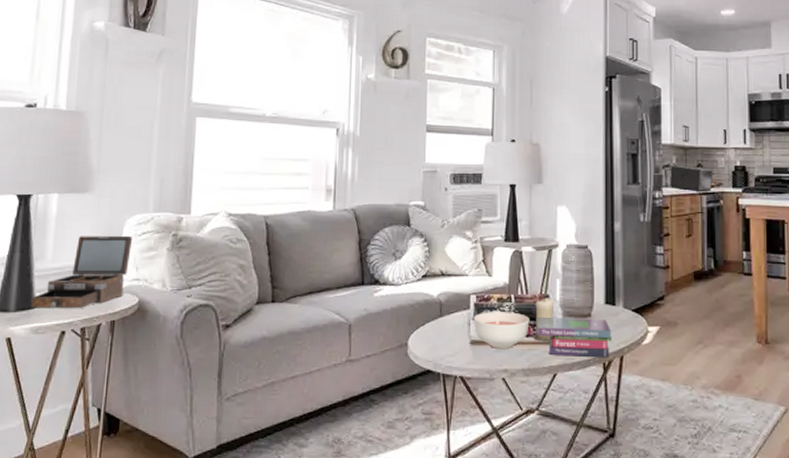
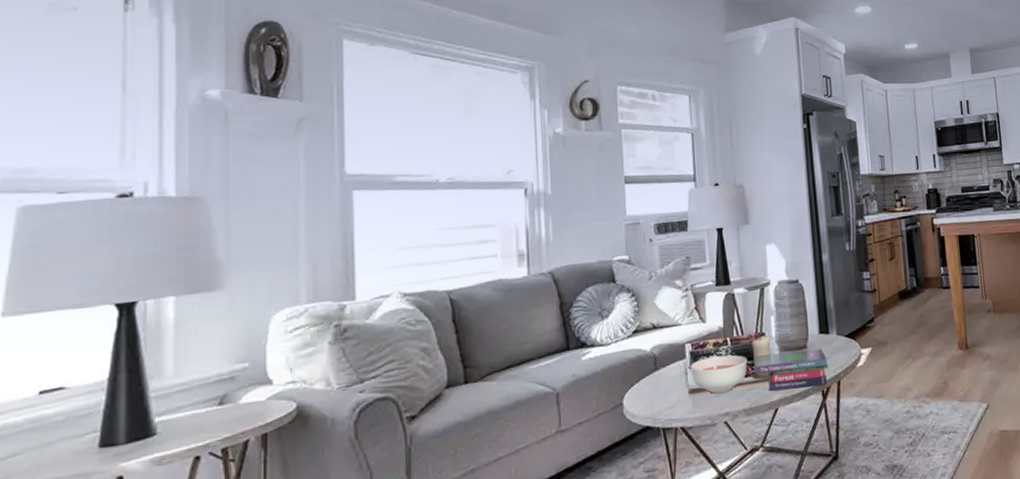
decorative box: present [31,235,133,309] -> none [148,333,283,437]
toaster: present [669,166,713,192] -> none [870,193,910,217]

